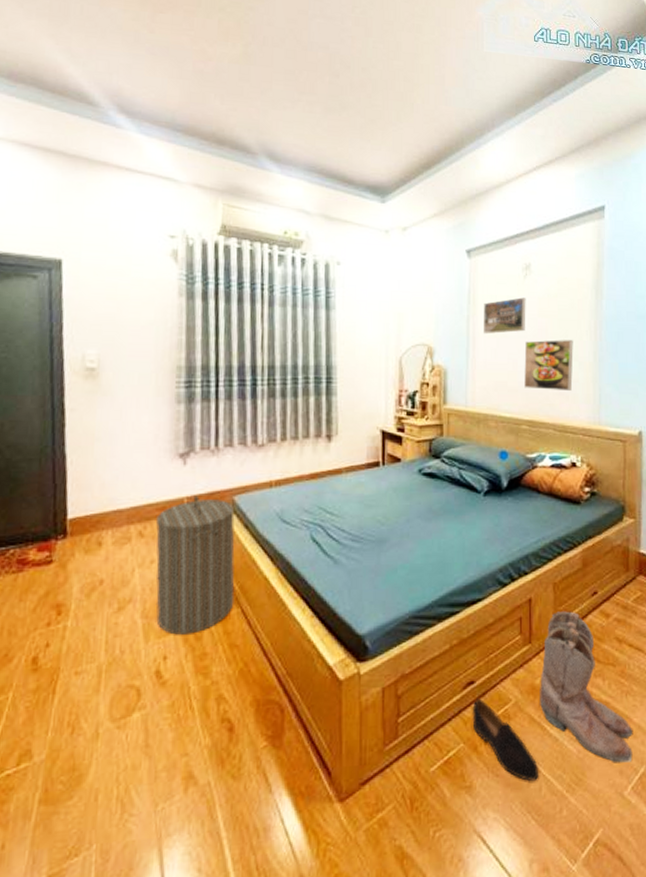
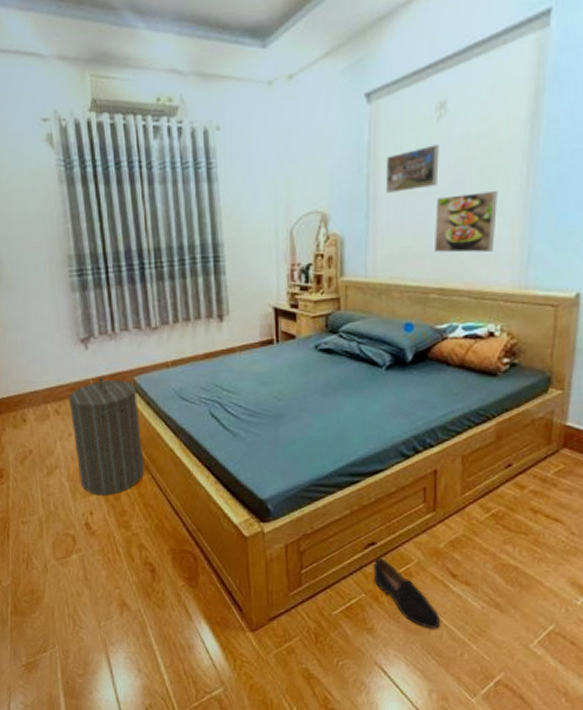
boots: present [540,611,633,763] -> none [443,482,544,620]

